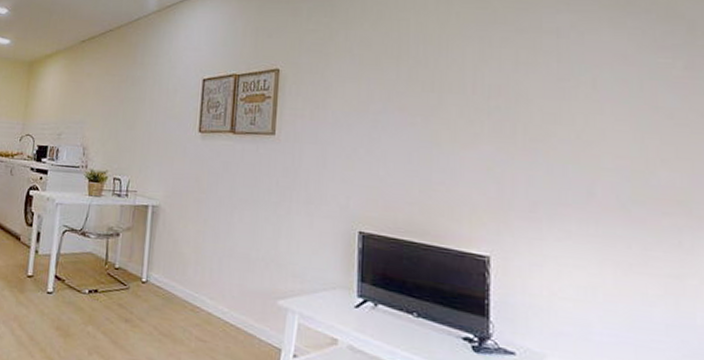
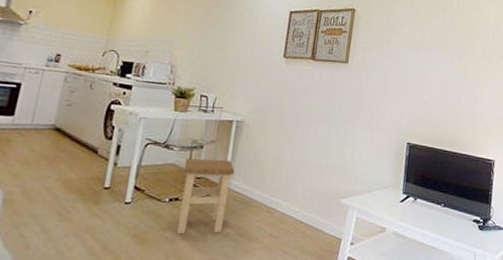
stool: none [98,247,154,332] -> present [177,158,235,235]

